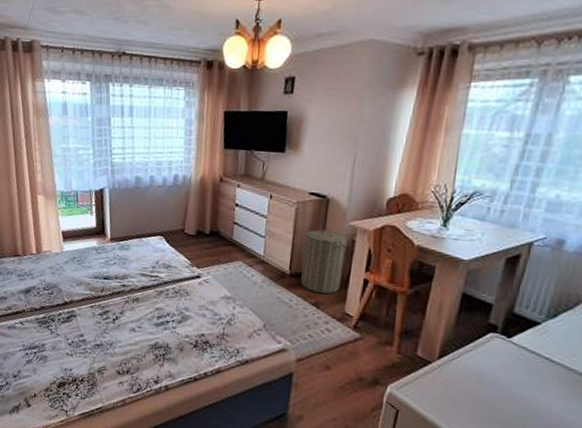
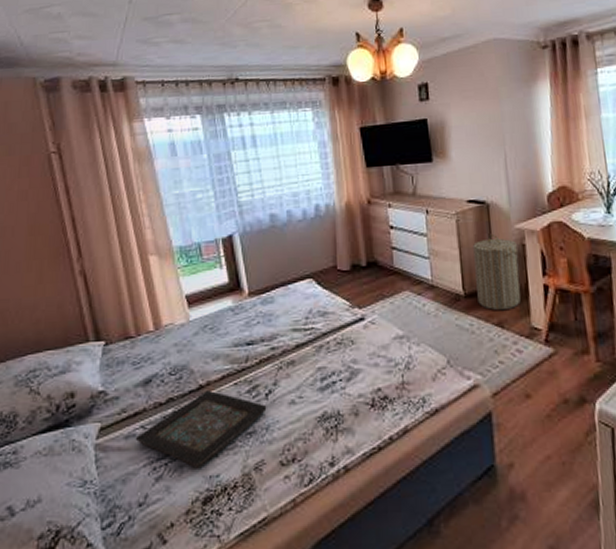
decorative tray: none [15,307,113,362] -> present [135,391,267,469]

